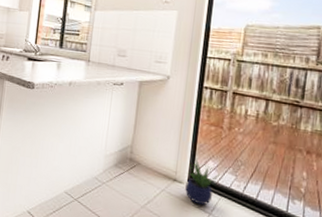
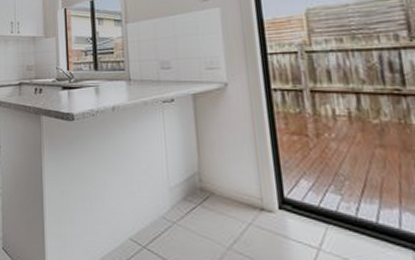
potted plant: present [185,158,220,206] -> none [276,178,319,239]

